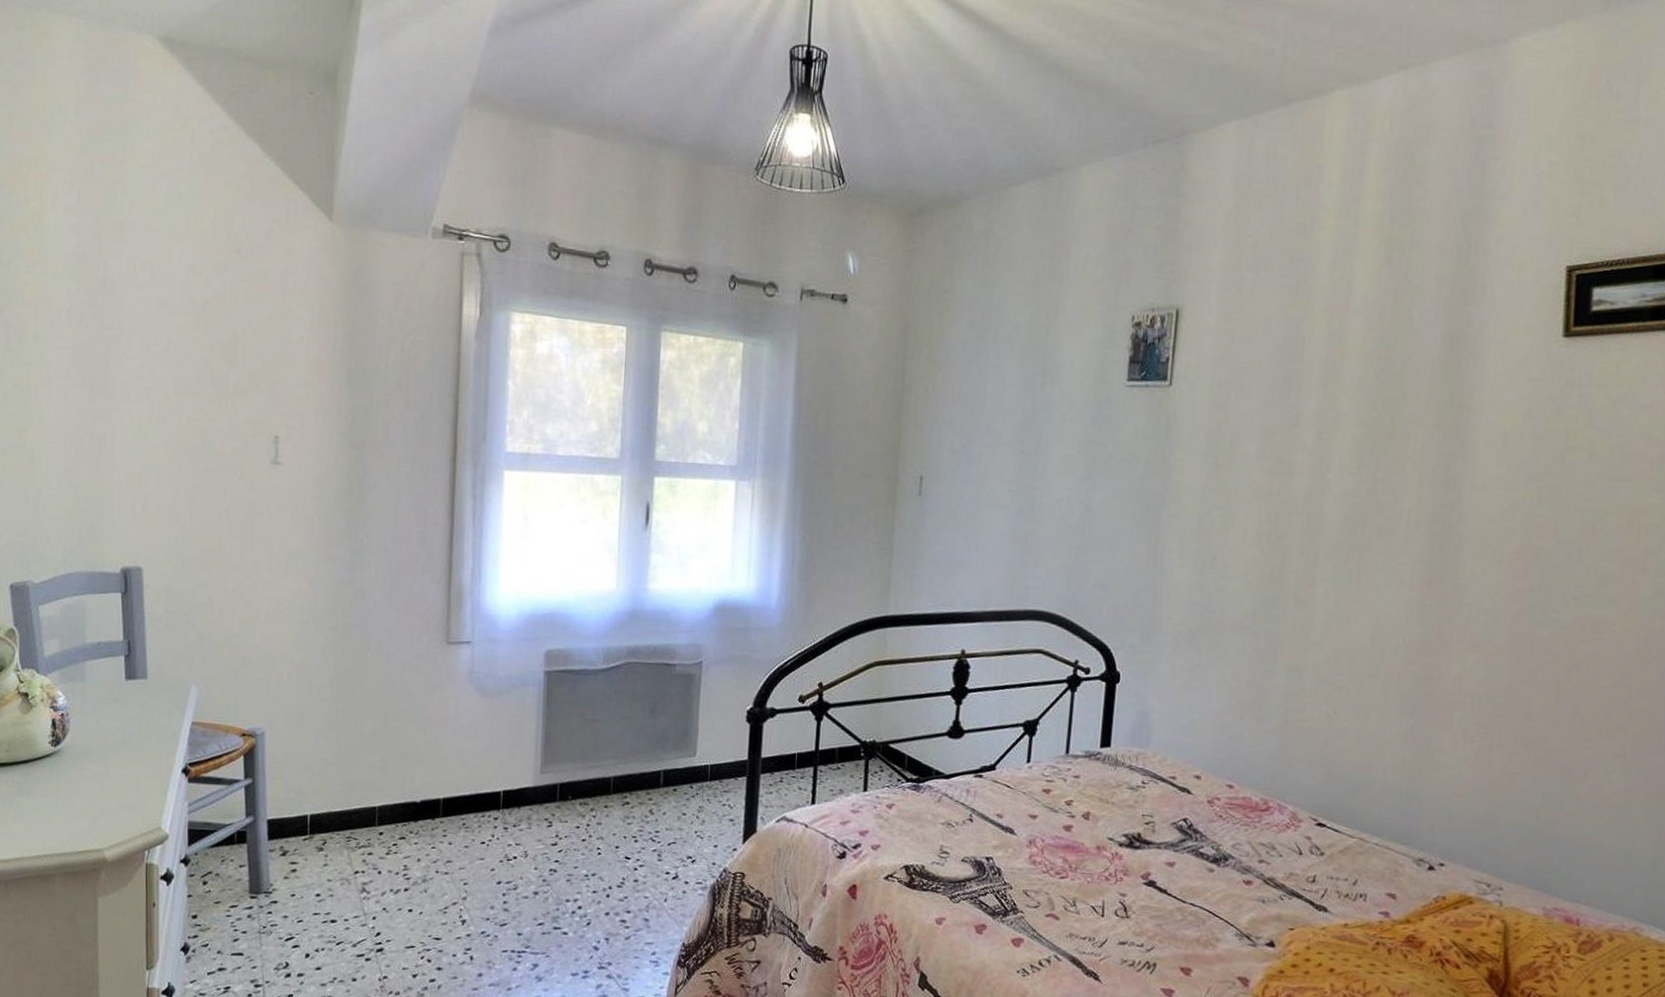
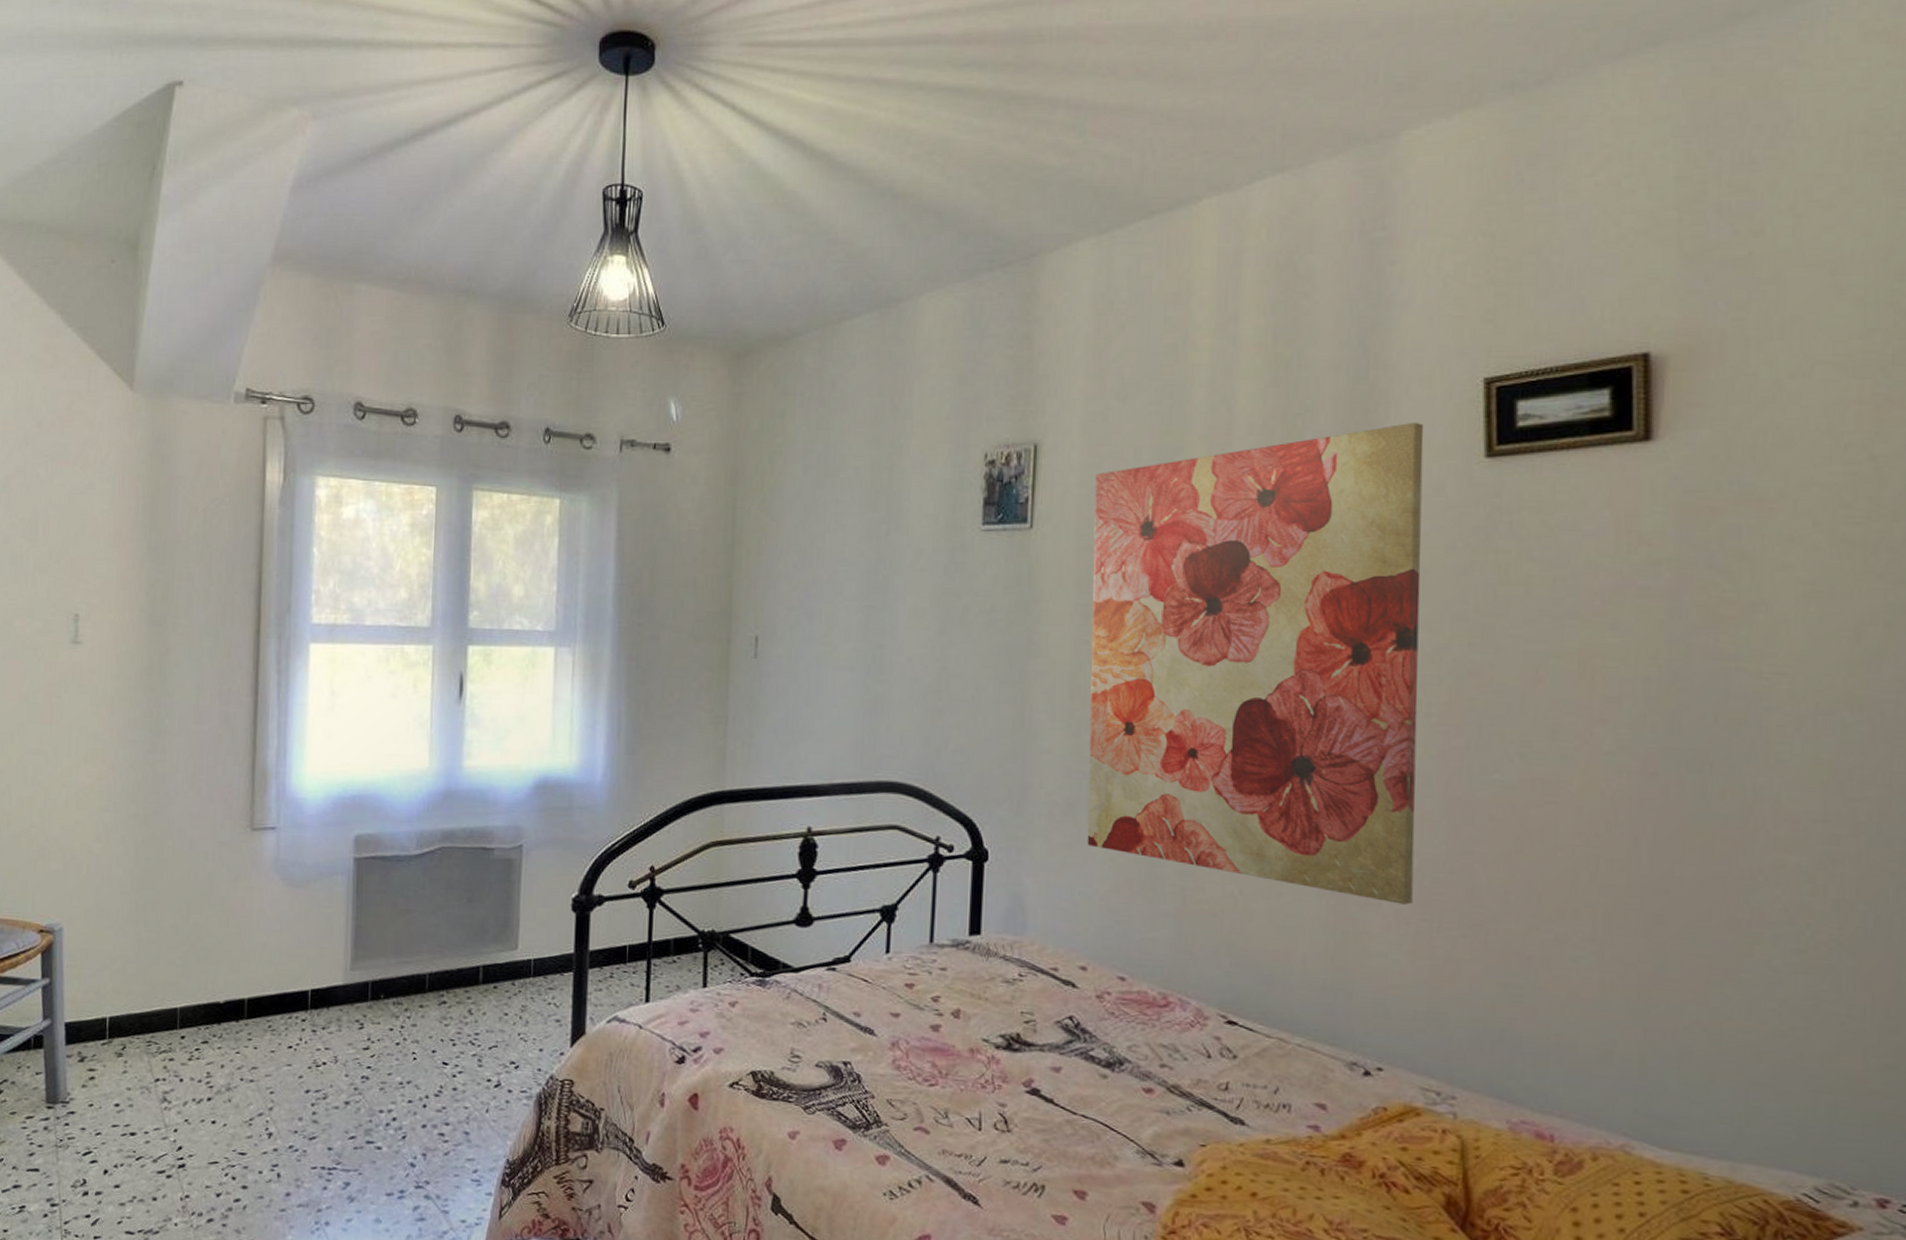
wall art: none [1206,302,1514,725] -> present [1087,421,1424,905]

